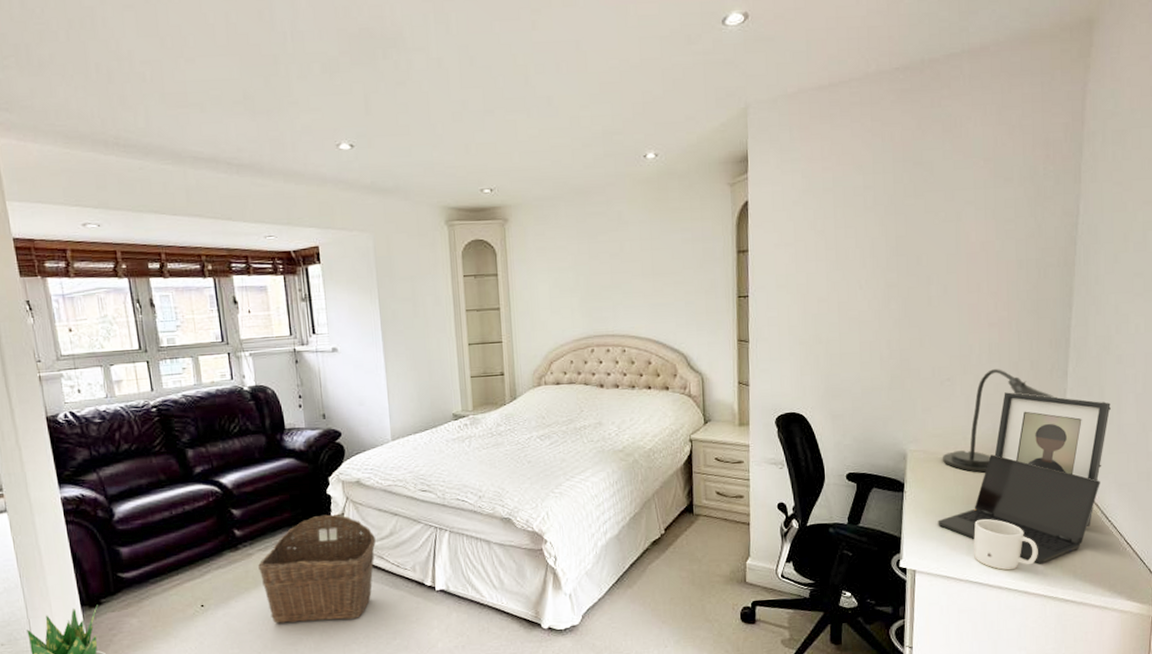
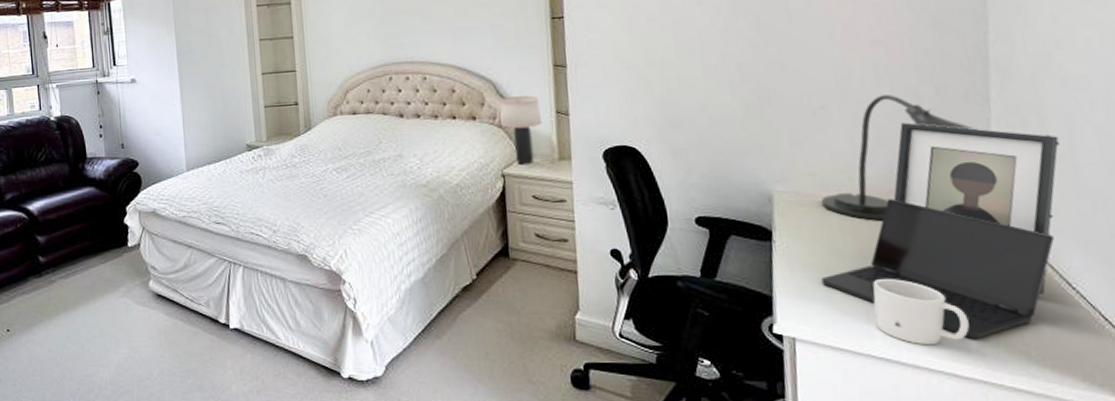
wicker basket: present [258,514,376,624] -> none [59,244,170,353]
table lamp: none [691,367,726,431] -> present [500,95,543,165]

